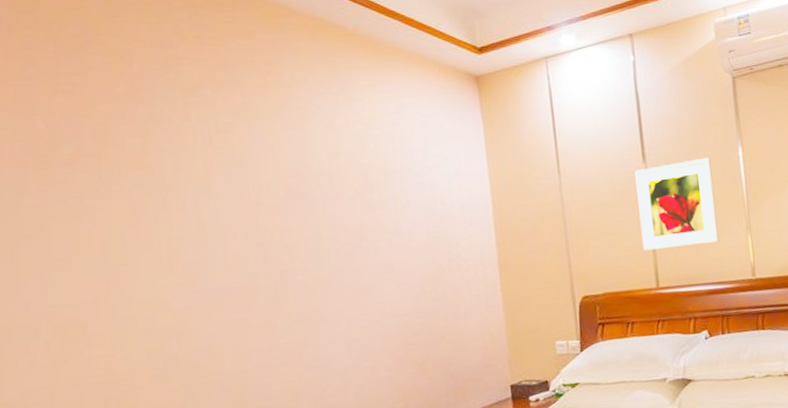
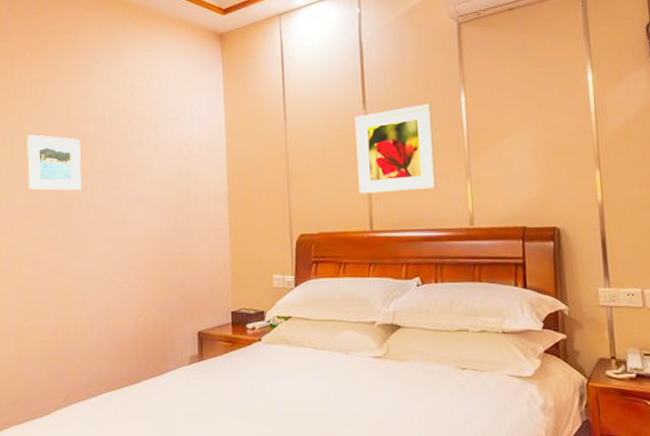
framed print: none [218,194,306,265] -> present [27,134,82,191]

